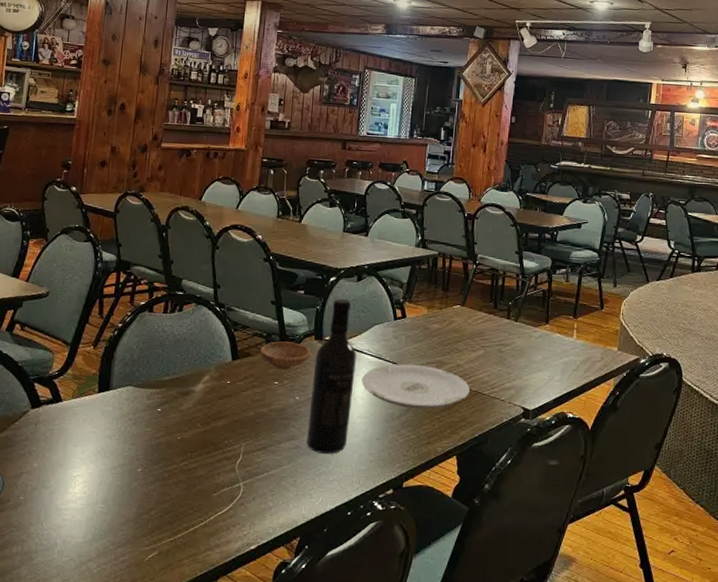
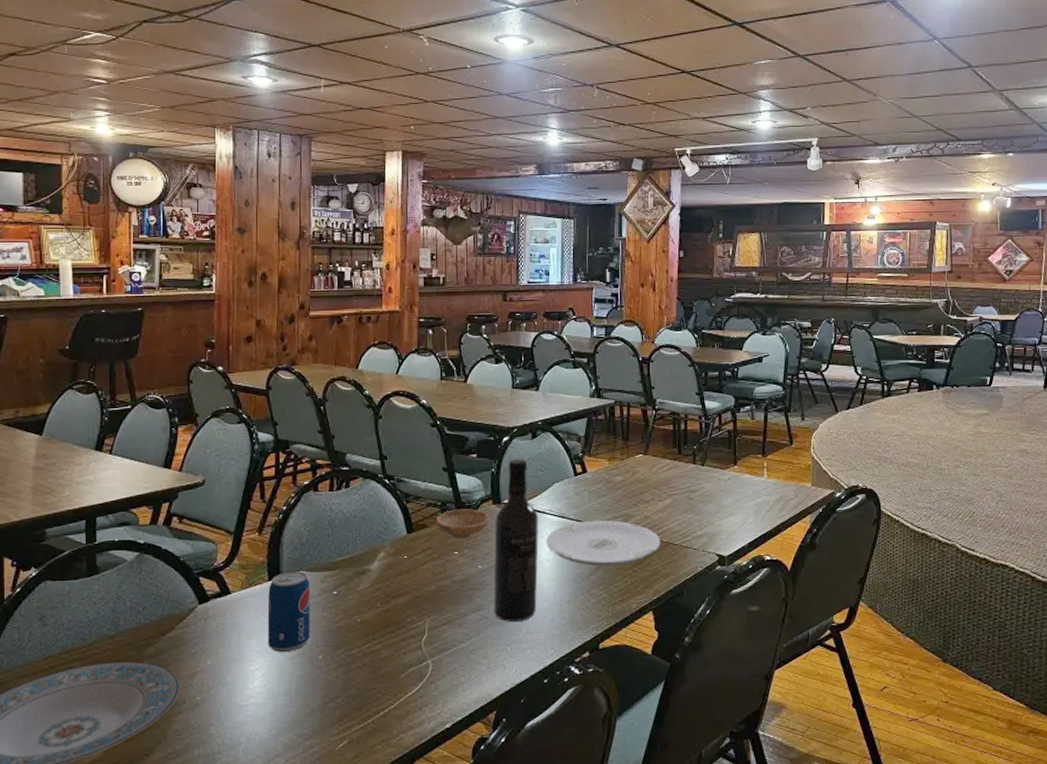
beverage can: none [91,386,137,463] -> present [267,571,311,653]

